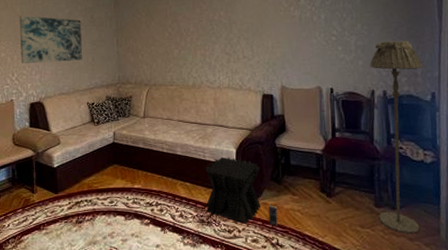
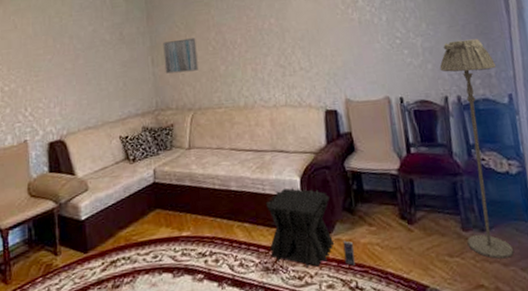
wall art: present [19,15,82,63] -> none [32,36,111,95]
wall art: none [127,24,156,53] -> present [163,38,199,74]

